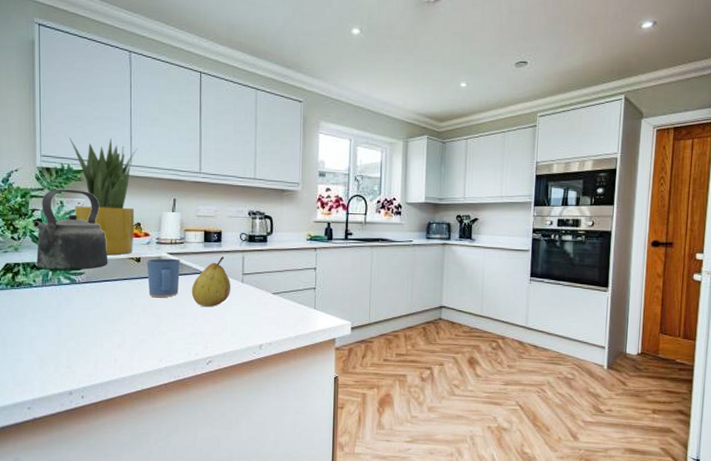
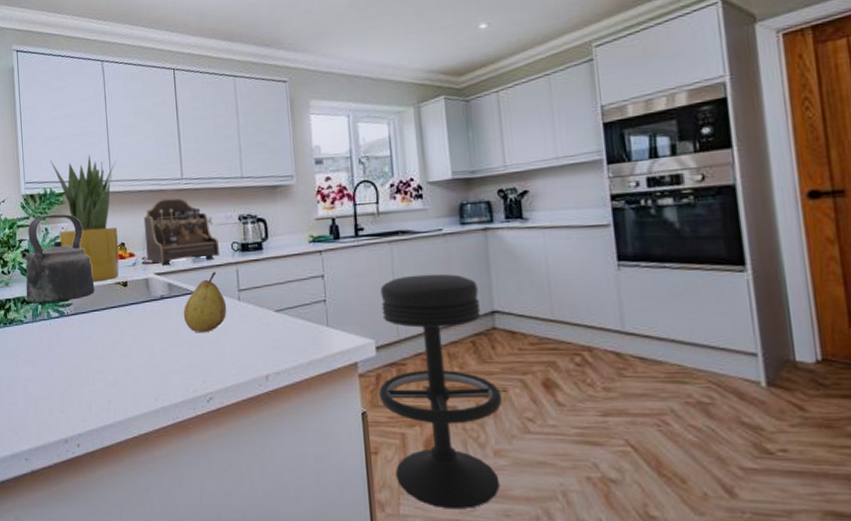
mug: present [146,258,181,298] -> none [133,279,170,326]
spice rack: none [160,188,230,247] -> present [143,197,221,266]
bar stool: none [349,274,440,449] -> present [379,274,503,510]

